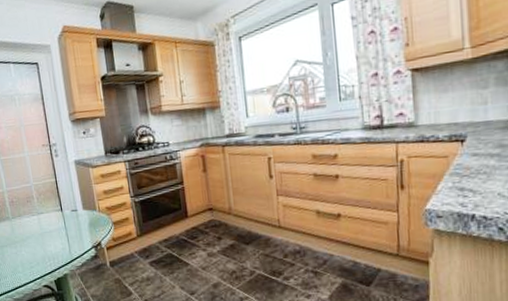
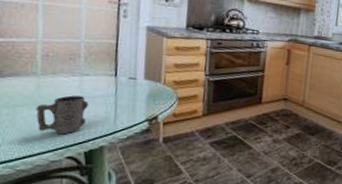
mug: none [15,232,50,267] -> present [36,95,89,135]

